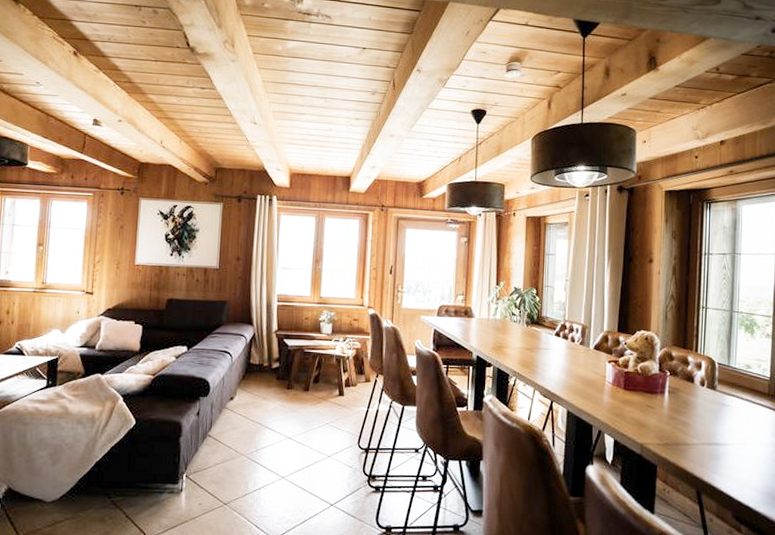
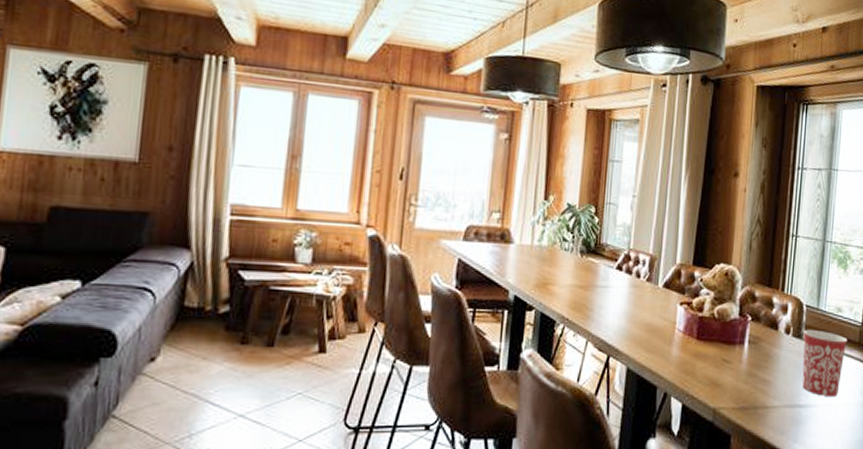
mug: none [717,382,757,437] -> present [802,329,847,396]

